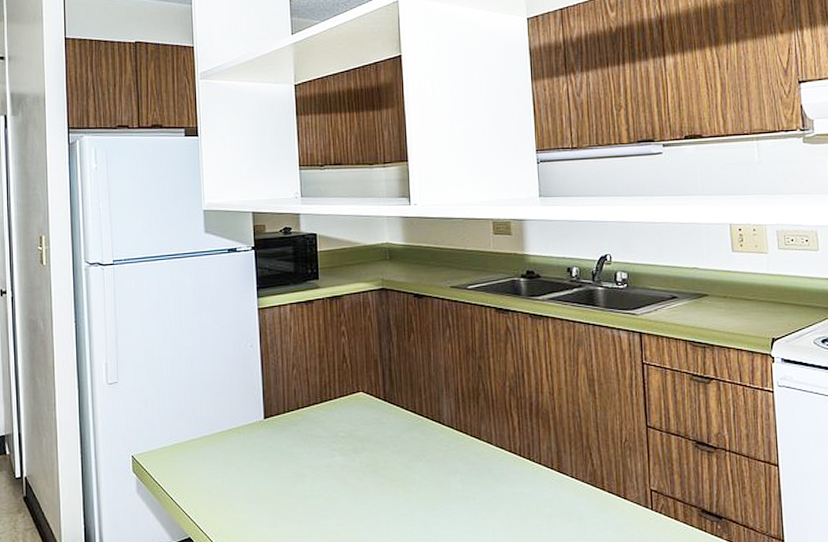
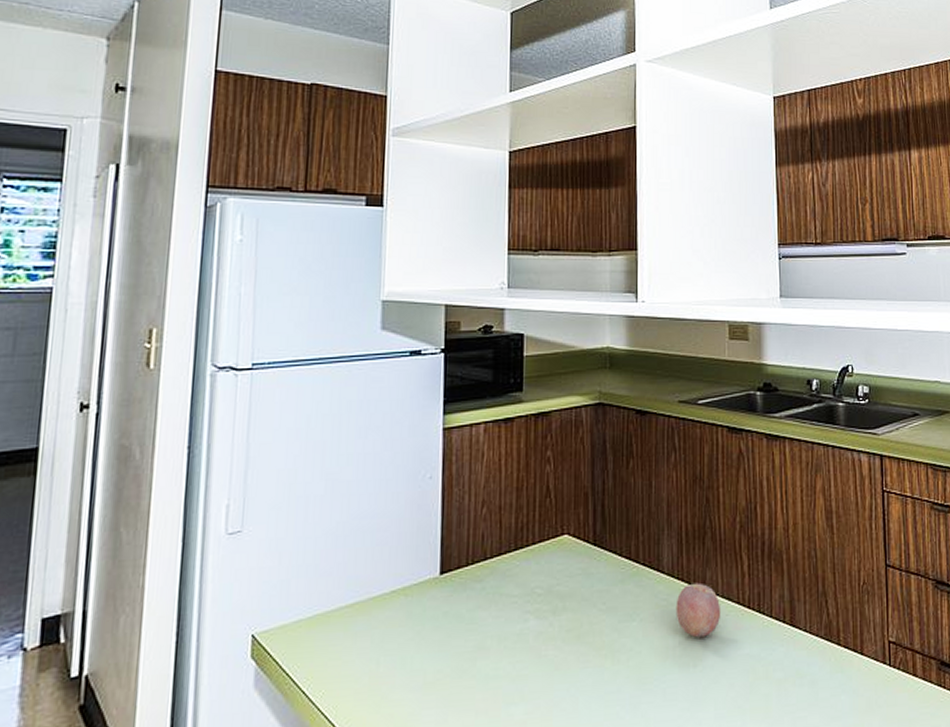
fruit: none [456,434,496,477] -> present [675,582,721,638]

